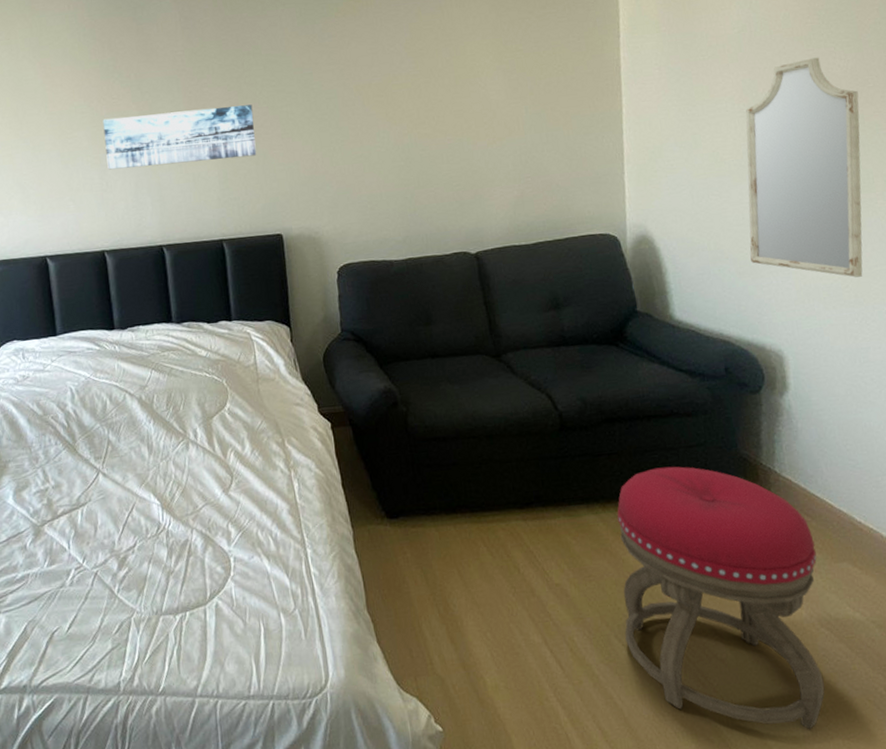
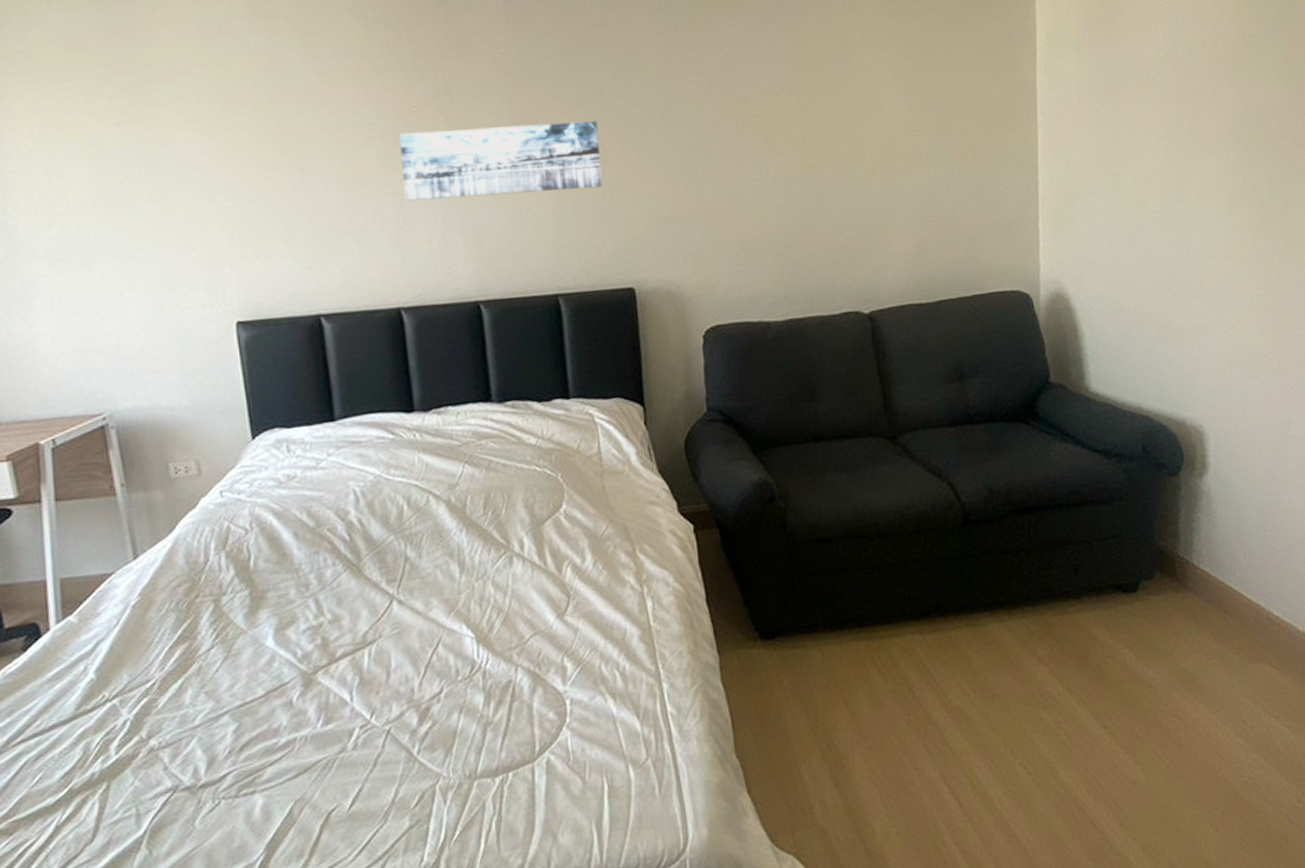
stool: present [617,466,825,730] -> none [1024,562,1239,852]
home mirror: present [746,57,863,278] -> none [1170,90,1287,342]

